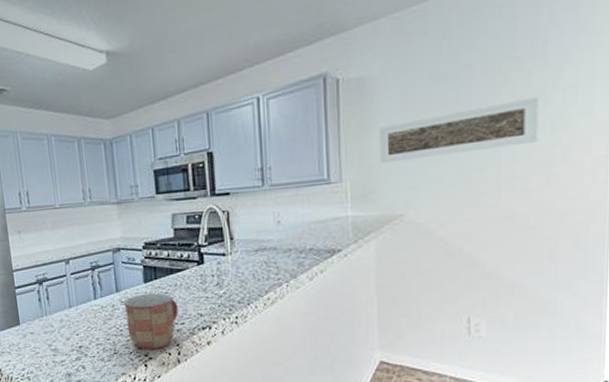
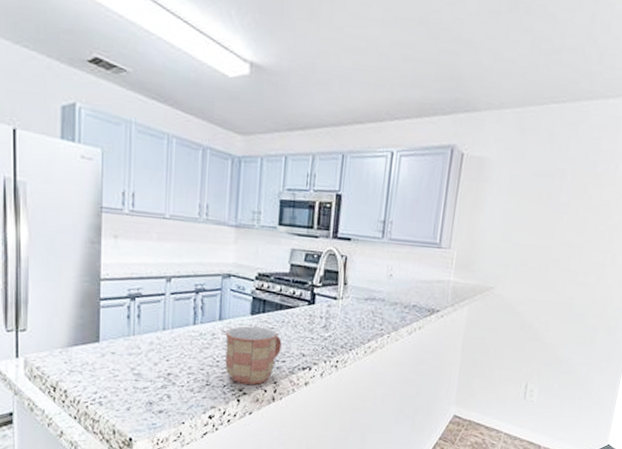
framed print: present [379,97,539,164] -> none [484,205,605,246]

